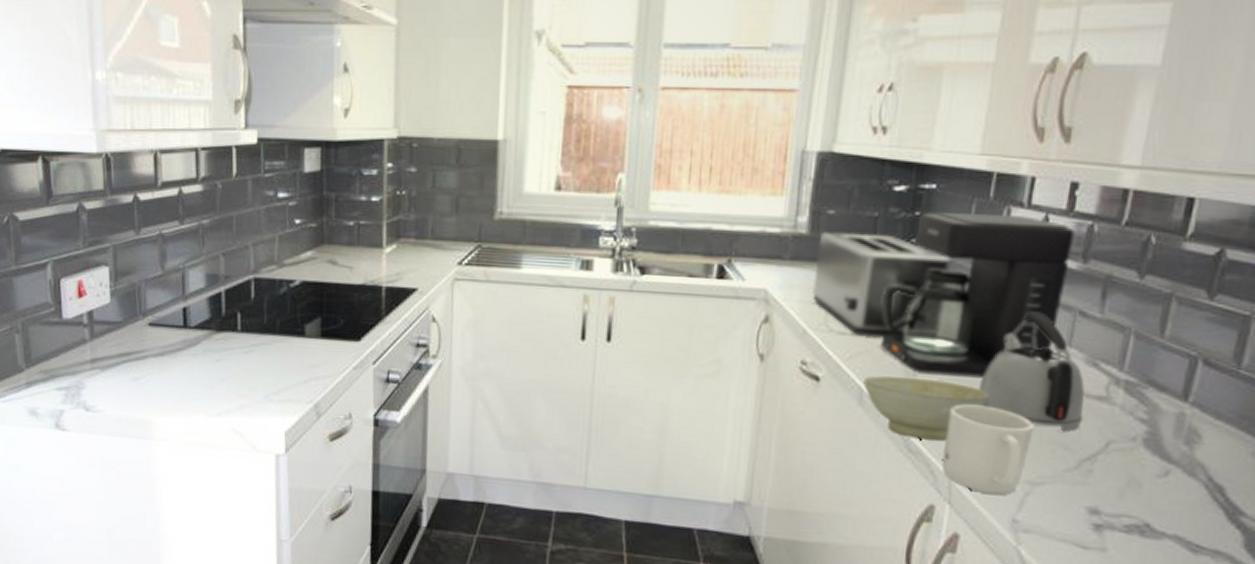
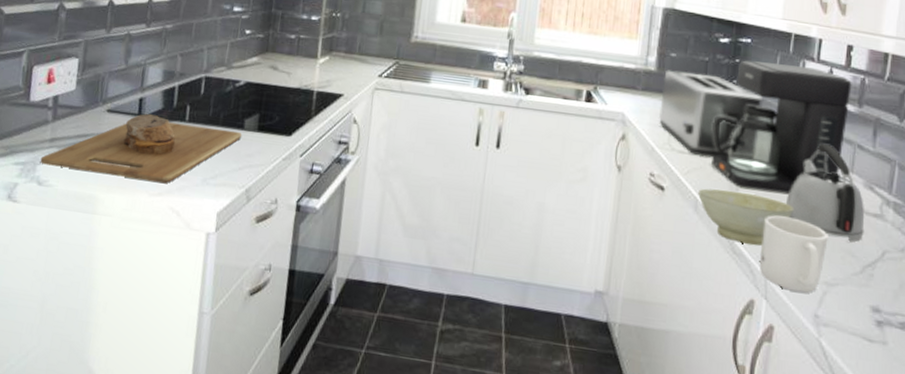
cutting board: none [84,324,304,403] -> present [40,113,242,184]

